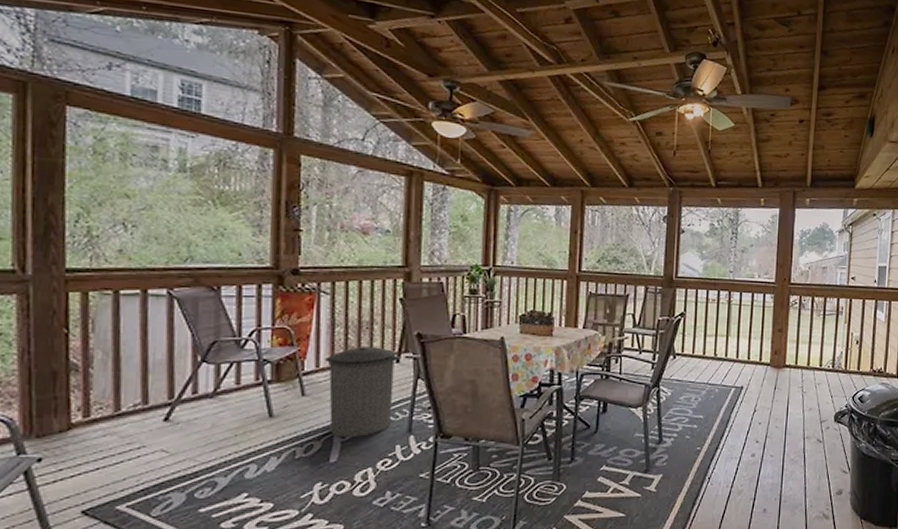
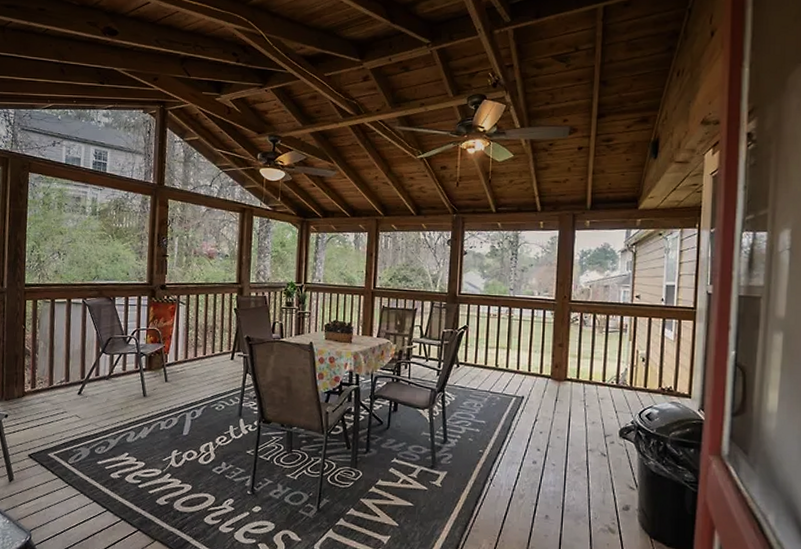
trash can: present [325,345,400,437] -> none [182,345,234,417]

